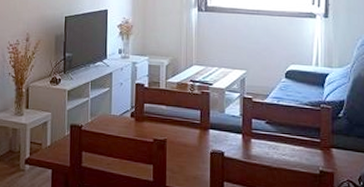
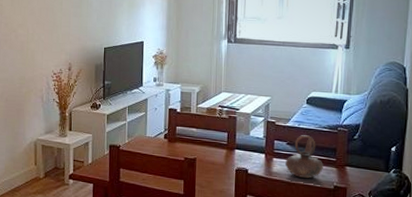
teapot: none [265,113,307,163] -> present [285,135,323,179]

